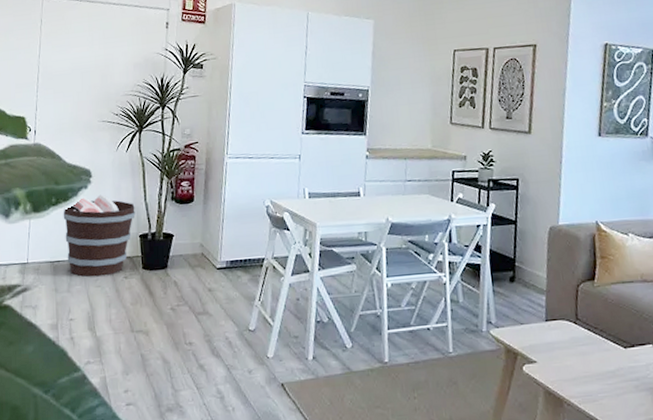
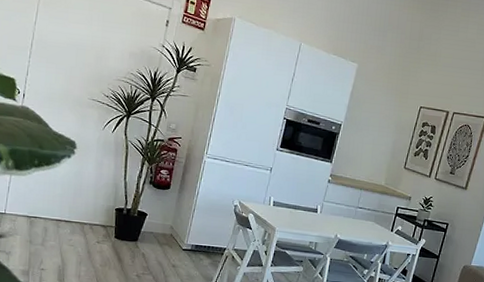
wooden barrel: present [63,194,135,277] -> none [44,163,115,238]

